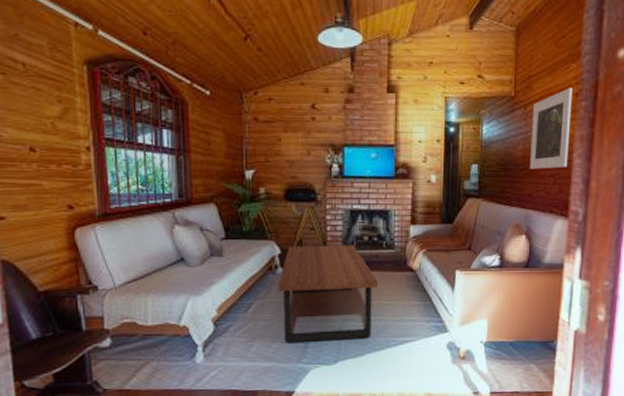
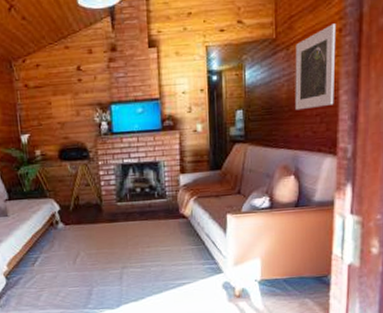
coffee table: present [278,245,378,344] -> none [60,197,153,292]

